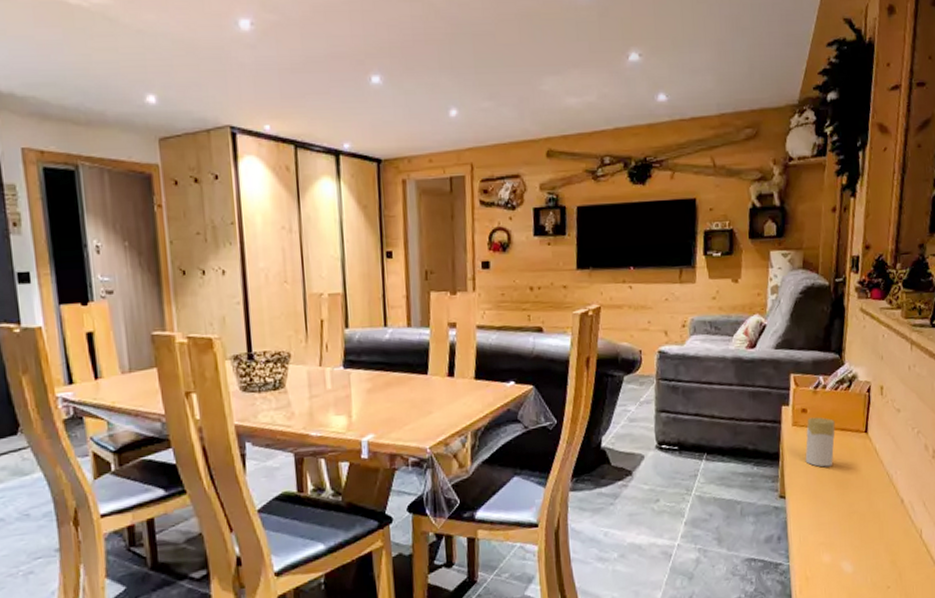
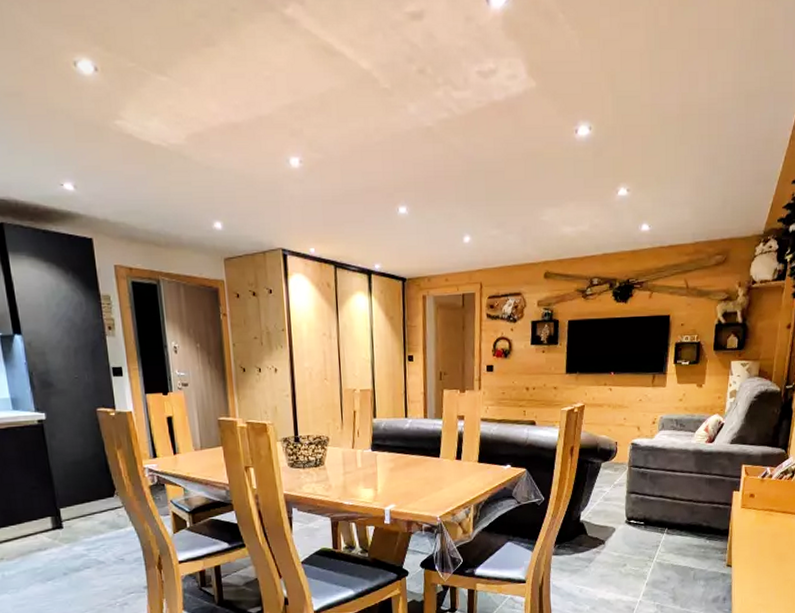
candle: present [805,417,835,467] -> none [750,501,778,543]

